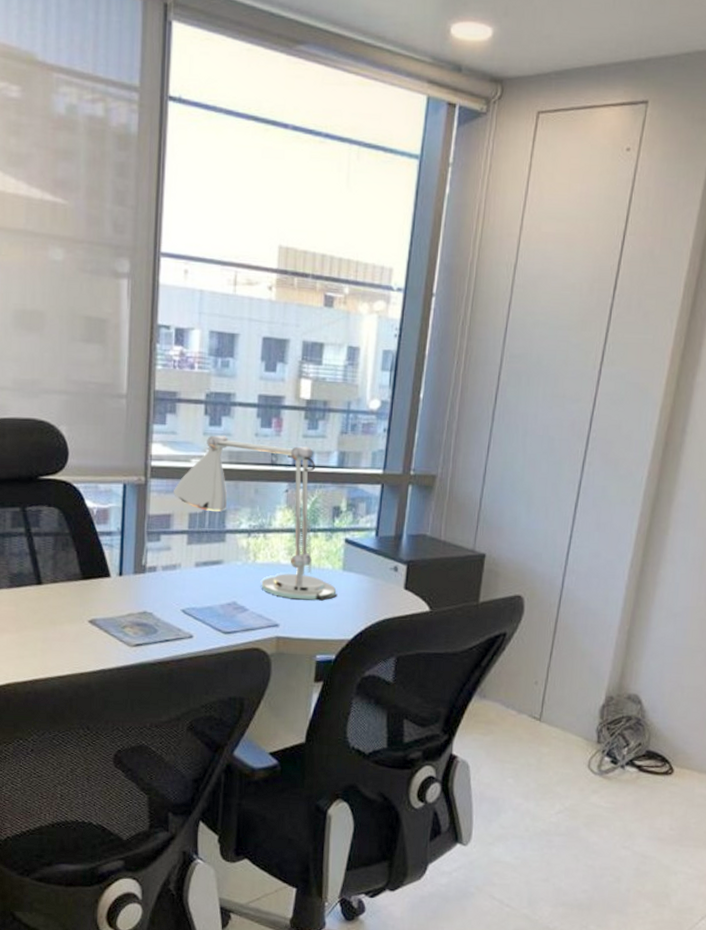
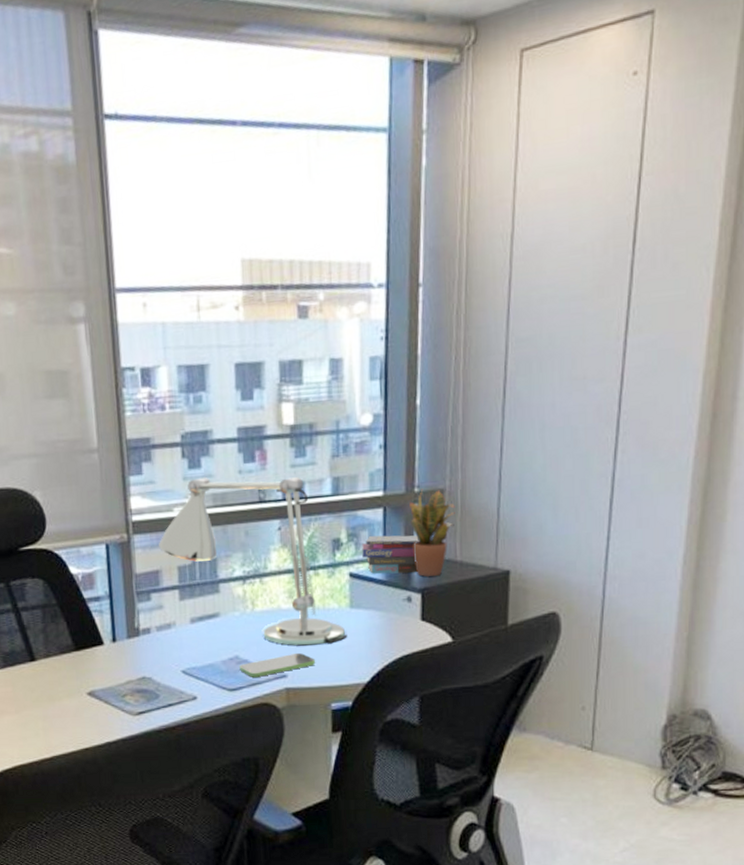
phone: none [236,605,307,624] -> present [239,652,316,677]
books: none [358,507,410,545] -> present [362,535,419,574]
potted plant: none [403,472,444,551] -> present [409,489,455,577]

